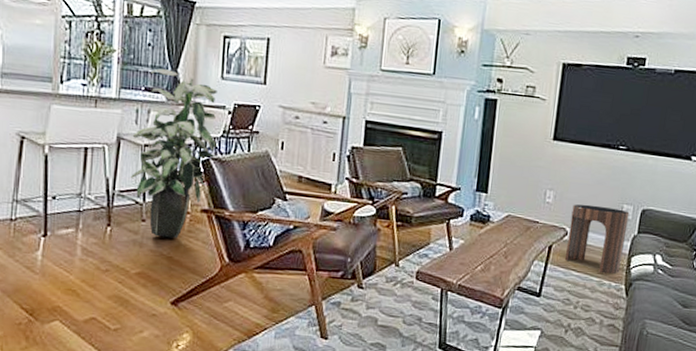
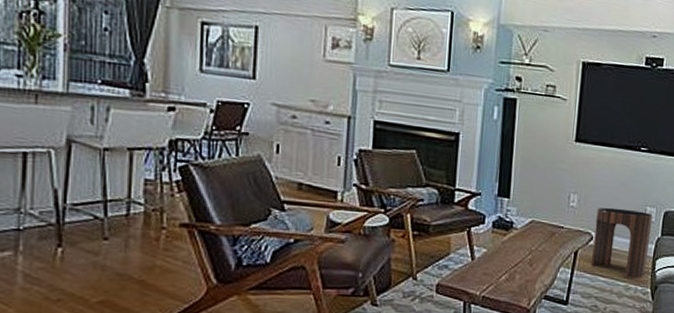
indoor plant: present [130,68,217,239] -> none [85,58,197,259]

